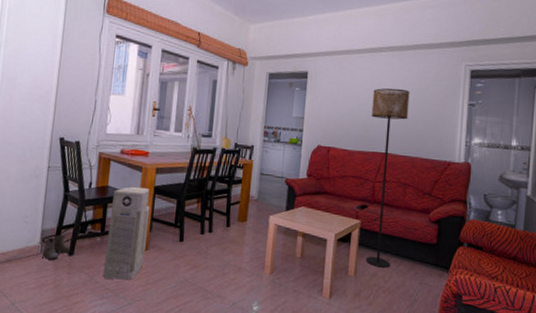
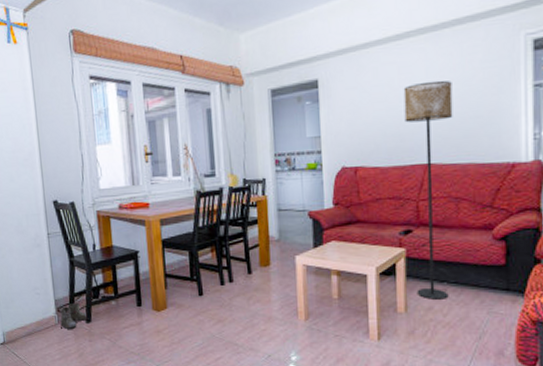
air purifier: present [102,187,150,280] -> none [119,242,165,342]

